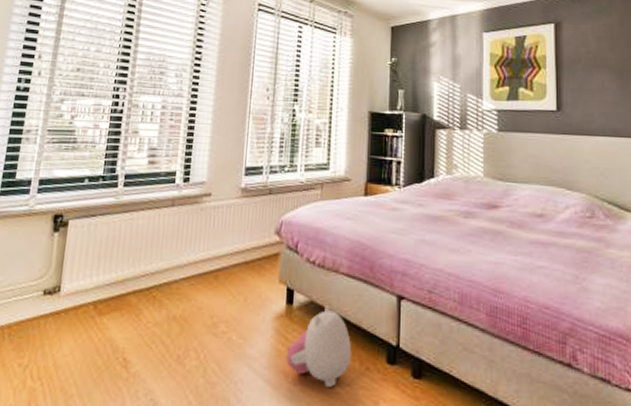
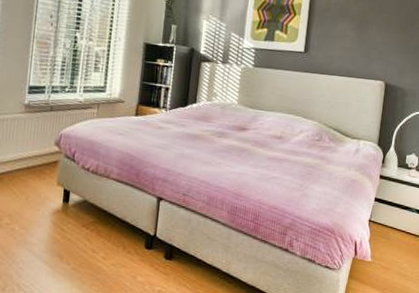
plush toy: present [285,306,352,387] -> none [61,204,117,266]

